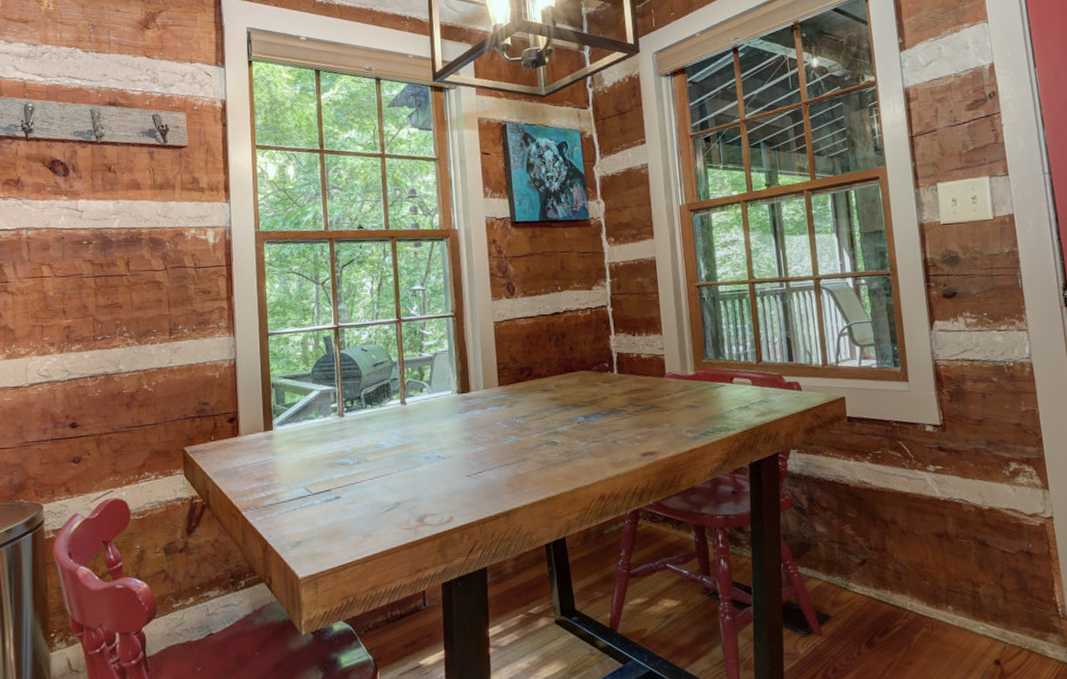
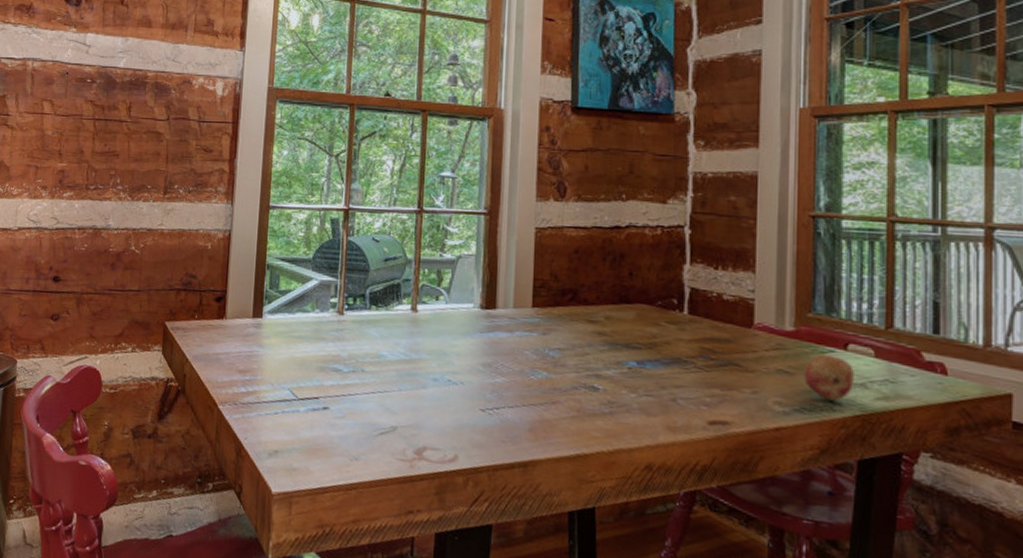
fruit: none [705,389,740,423] -> present [805,355,854,401]

